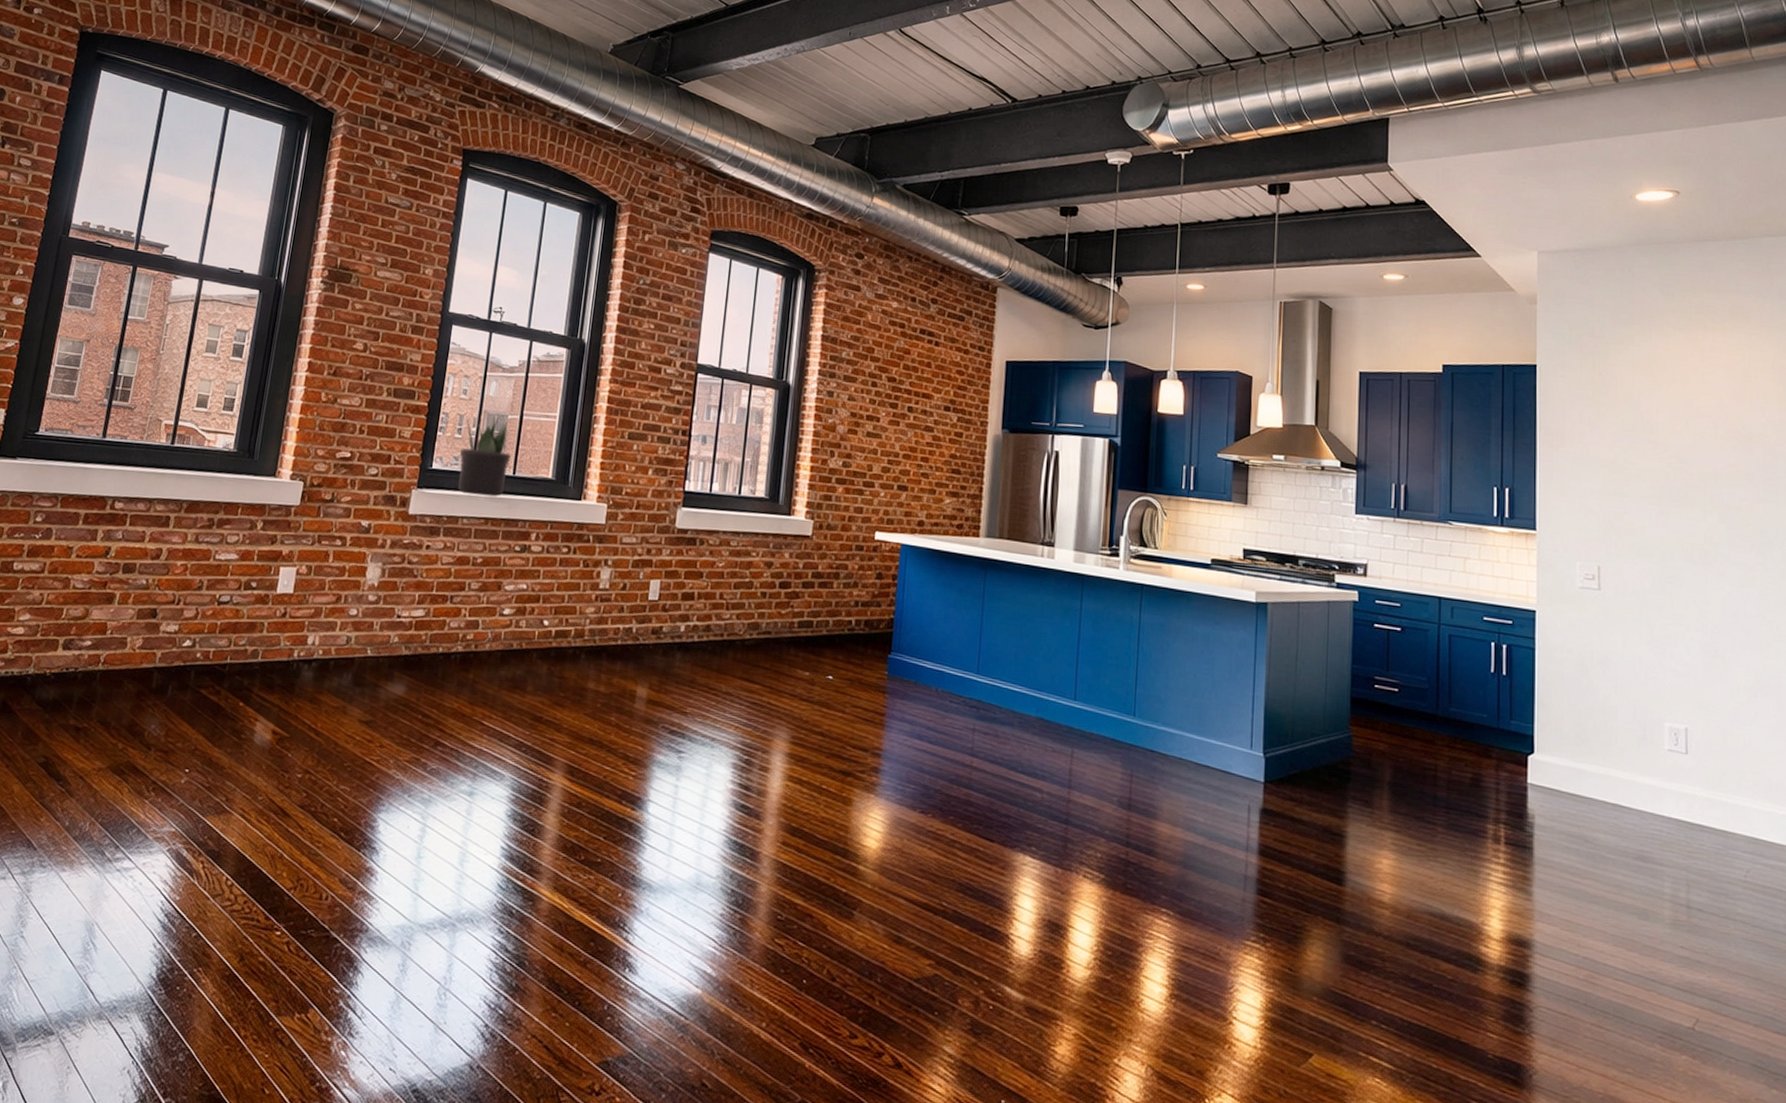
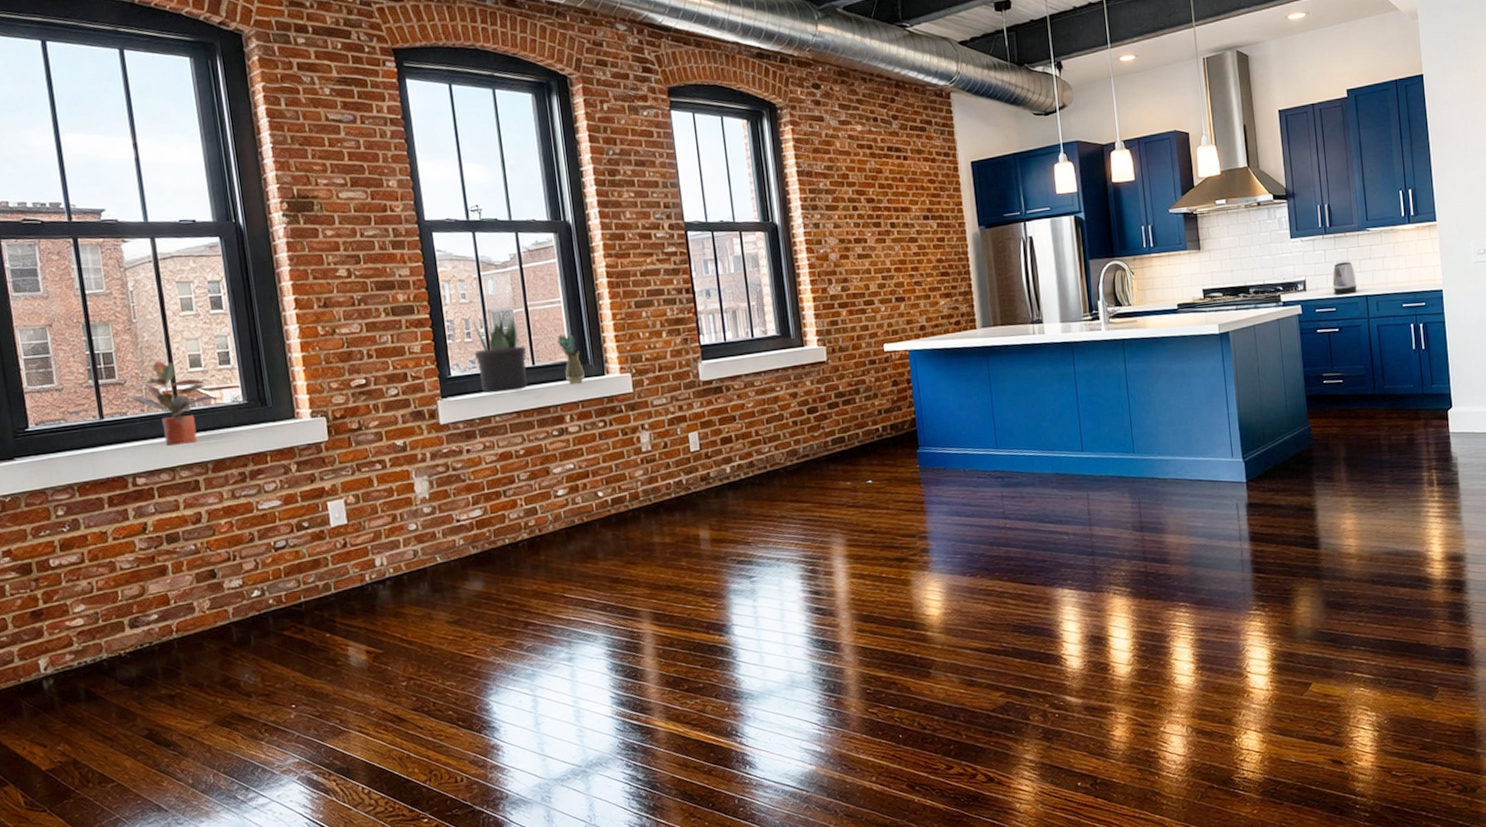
potted plant: none [134,393,212,480] -> present [130,360,218,447]
vase: none [542,448,562,505] -> present [557,333,585,386]
kettle: none [1399,552,1430,592] -> present [1332,261,1358,296]

